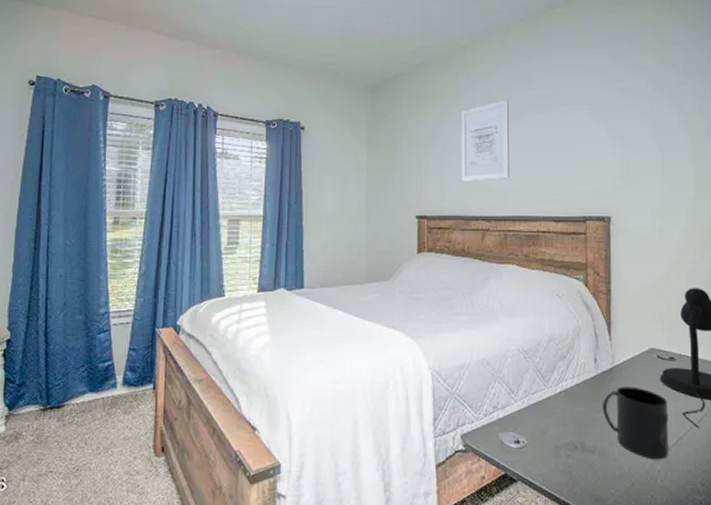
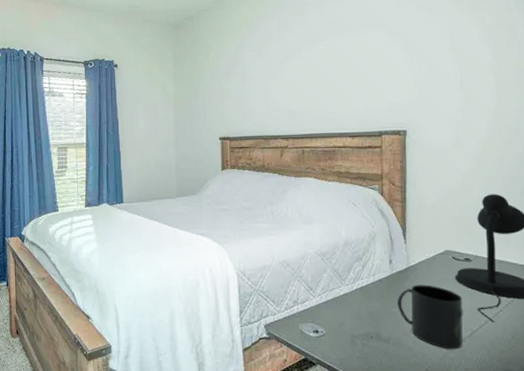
wall art: present [461,99,509,182] -> none [259,26,306,105]

